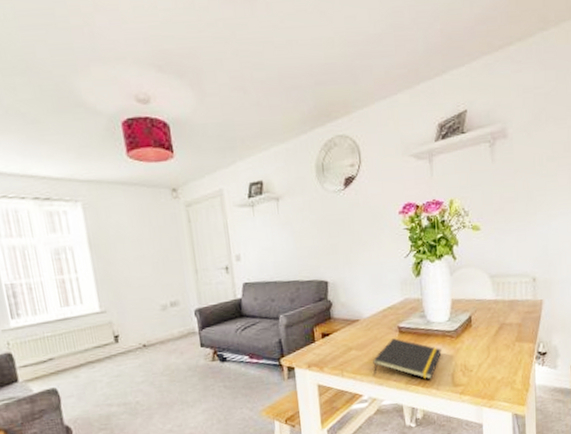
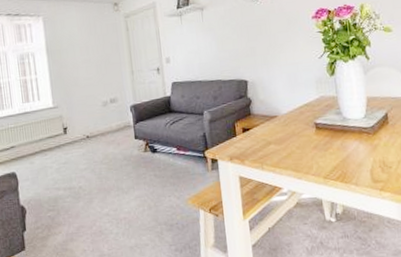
notepad: present [373,338,442,380] -> none [291,134,359,175]

